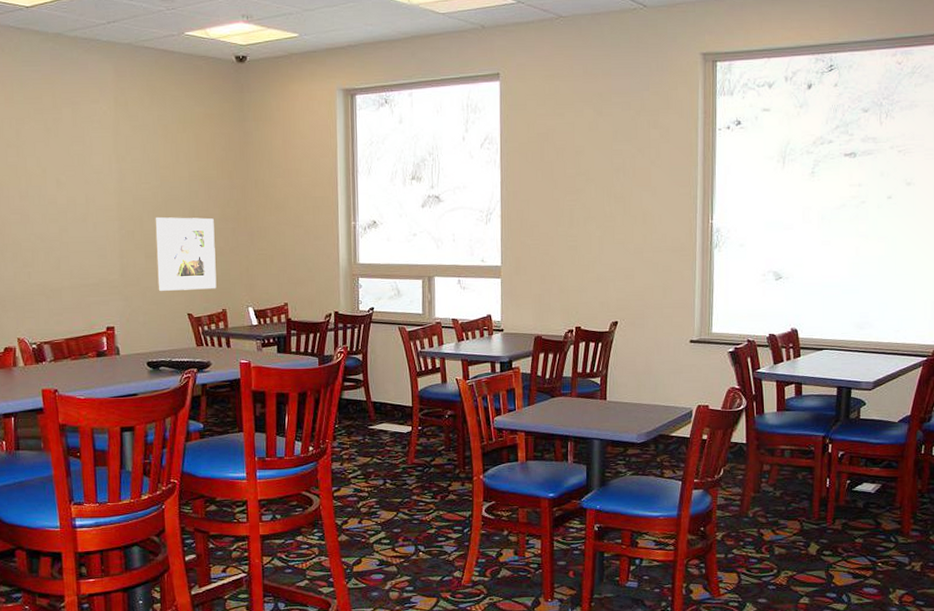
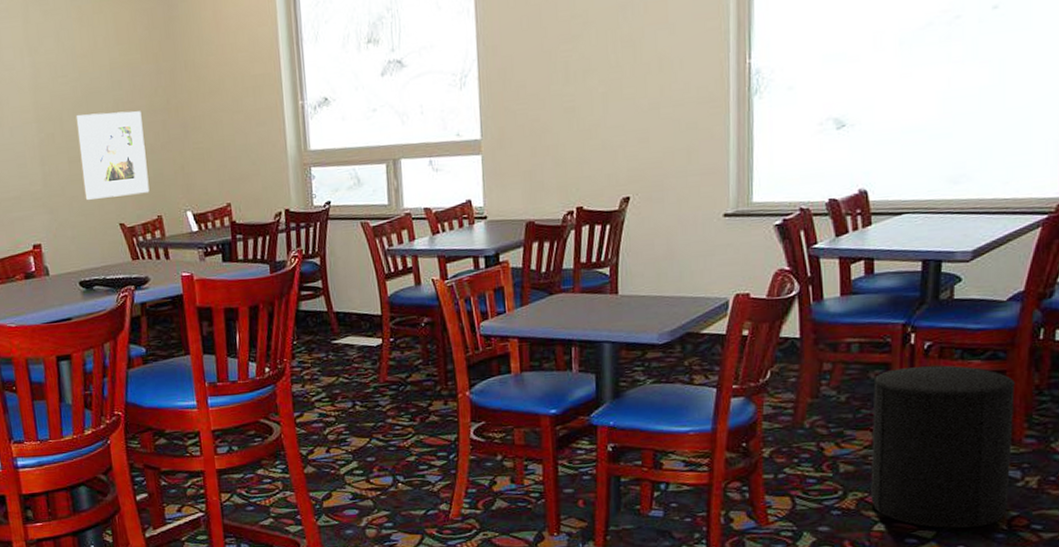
stool: none [798,471,904,603] -> present [871,365,1015,529]

